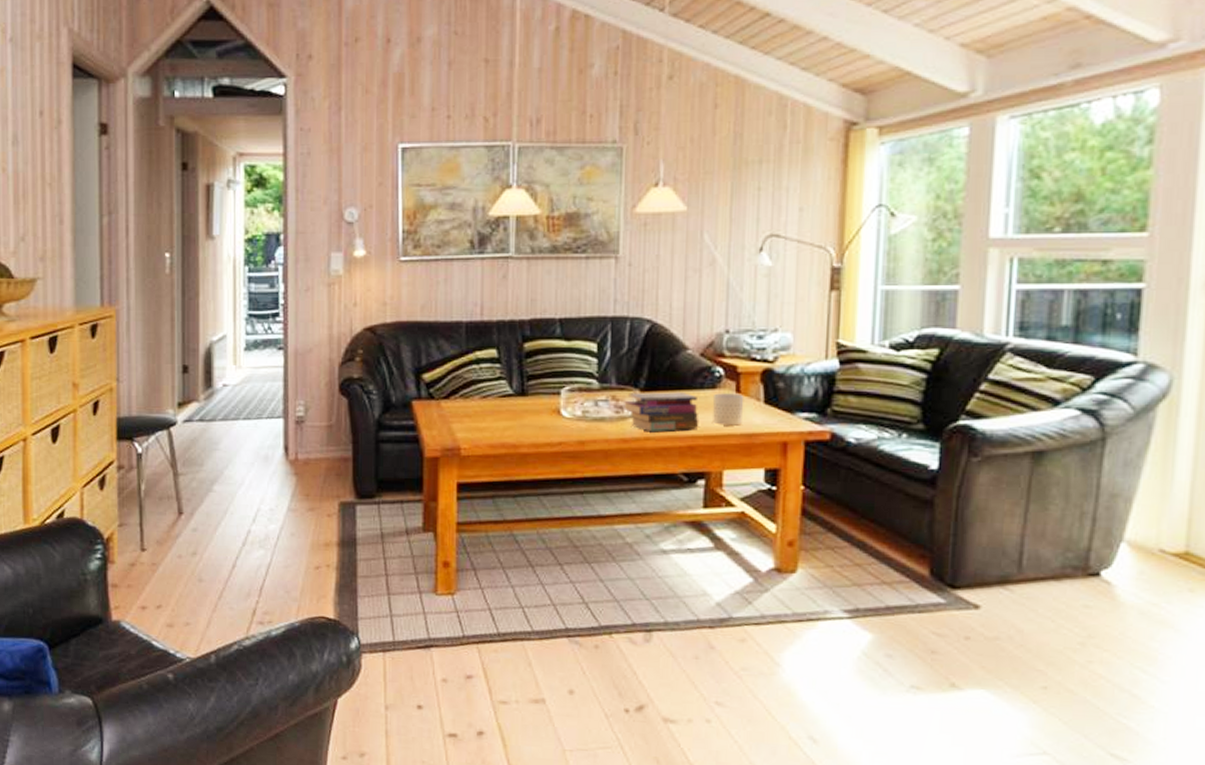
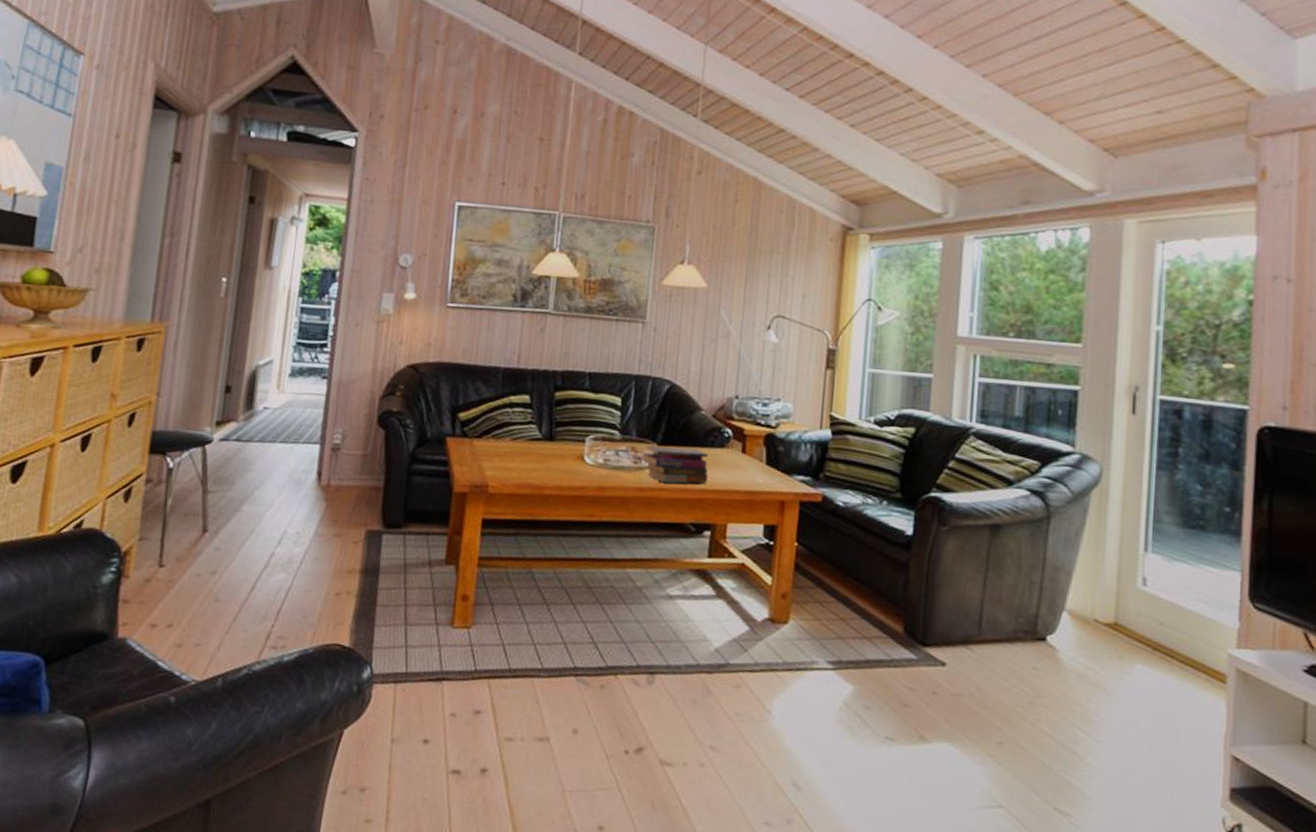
mug: present [711,393,744,426] -> none [719,452,749,483]

